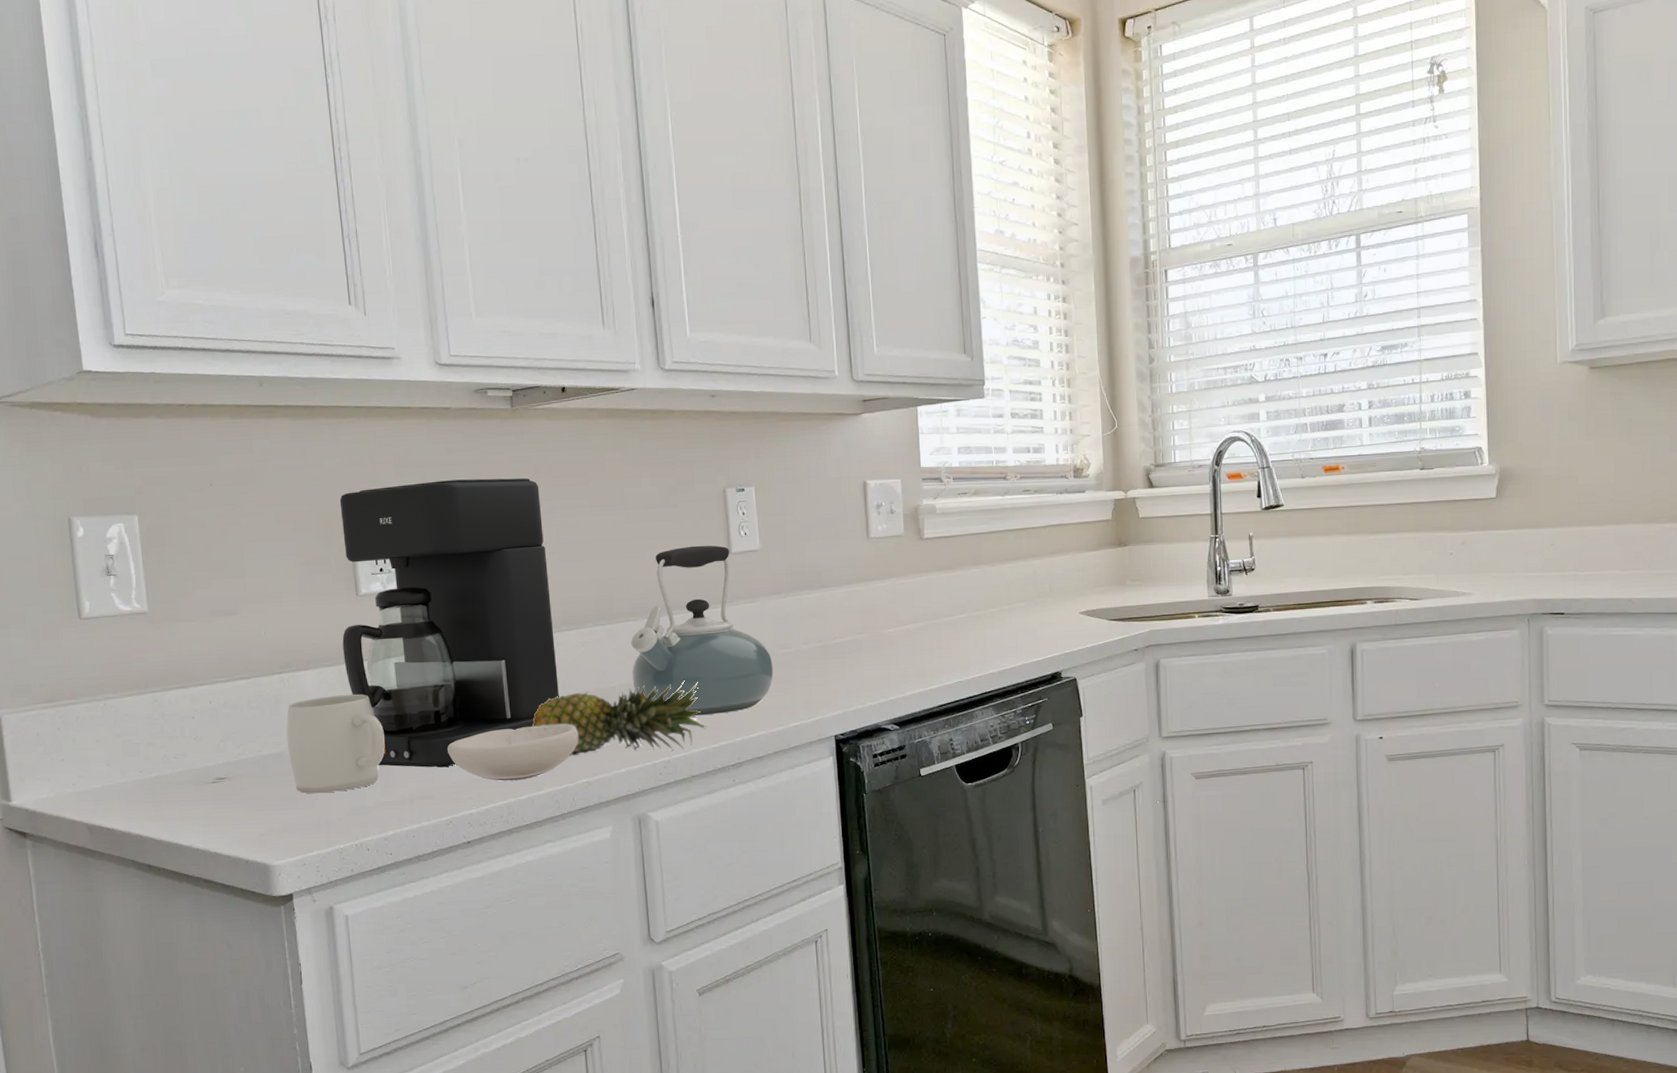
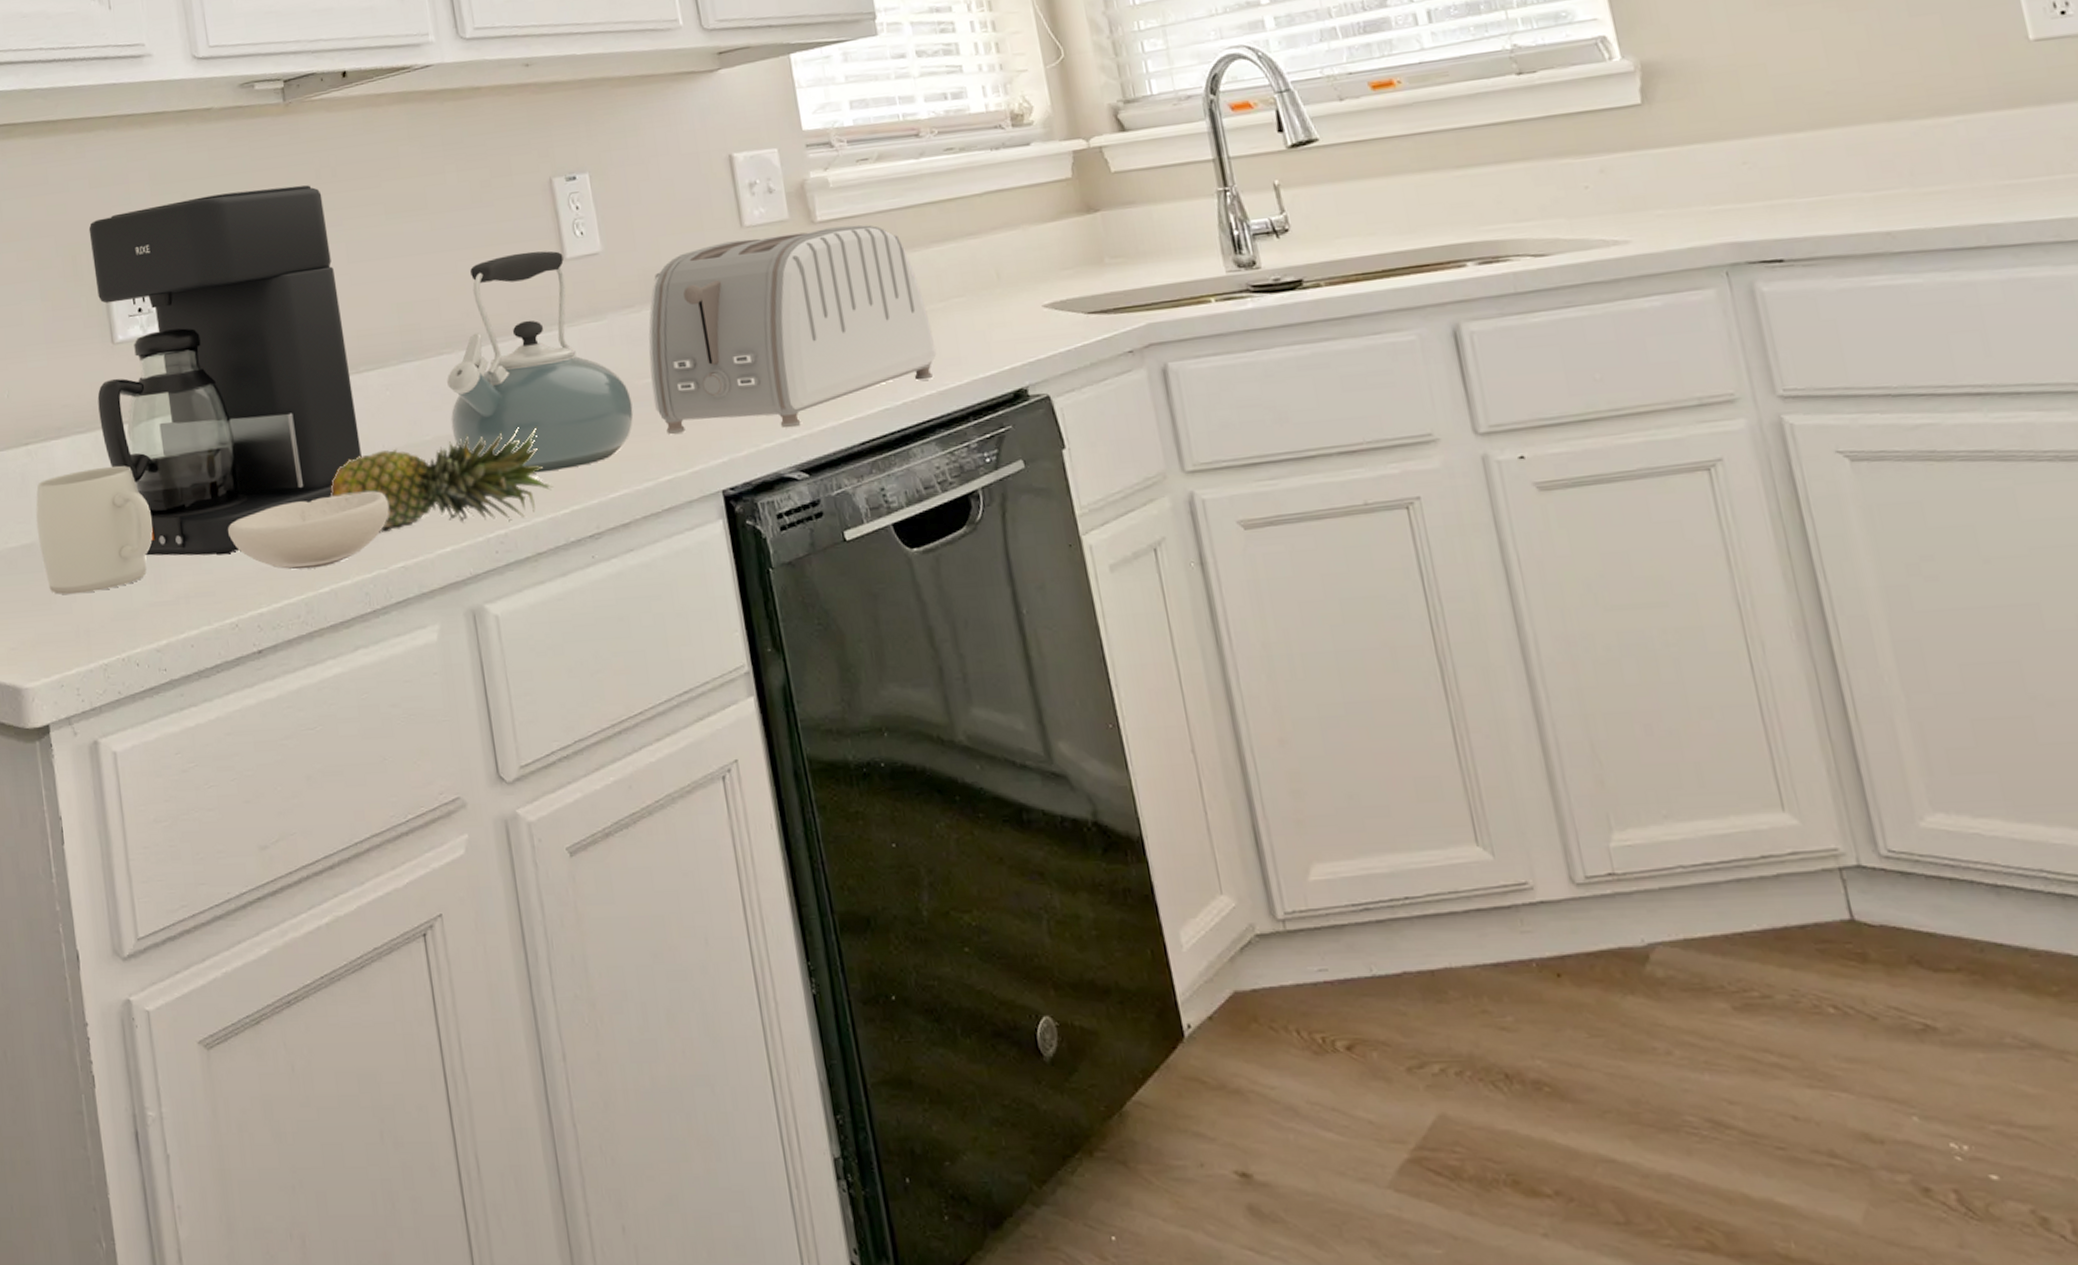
toaster: none [788,543,1001,693] -> present [648,225,937,435]

